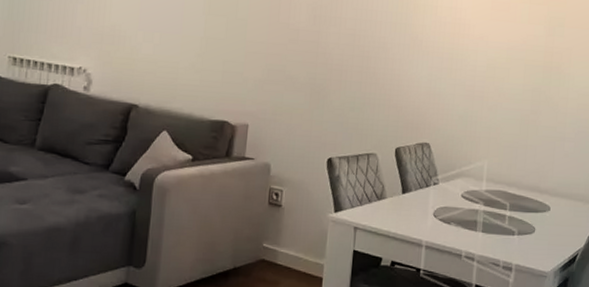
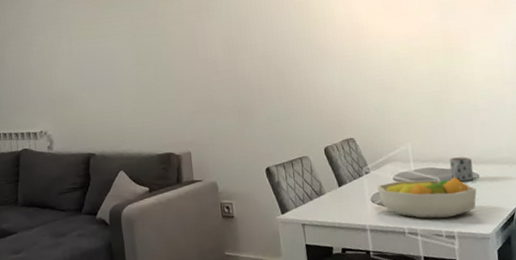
fruit bowl: none [442,198,545,248] -> present [377,176,477,219]
mug: none [522,184,546,212] -> present [449,156,474,182]

